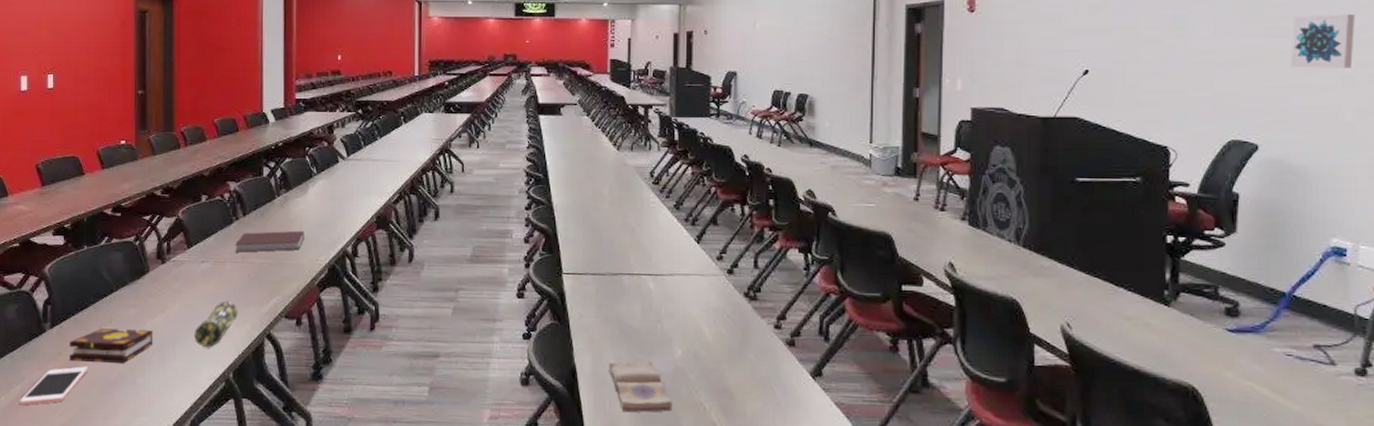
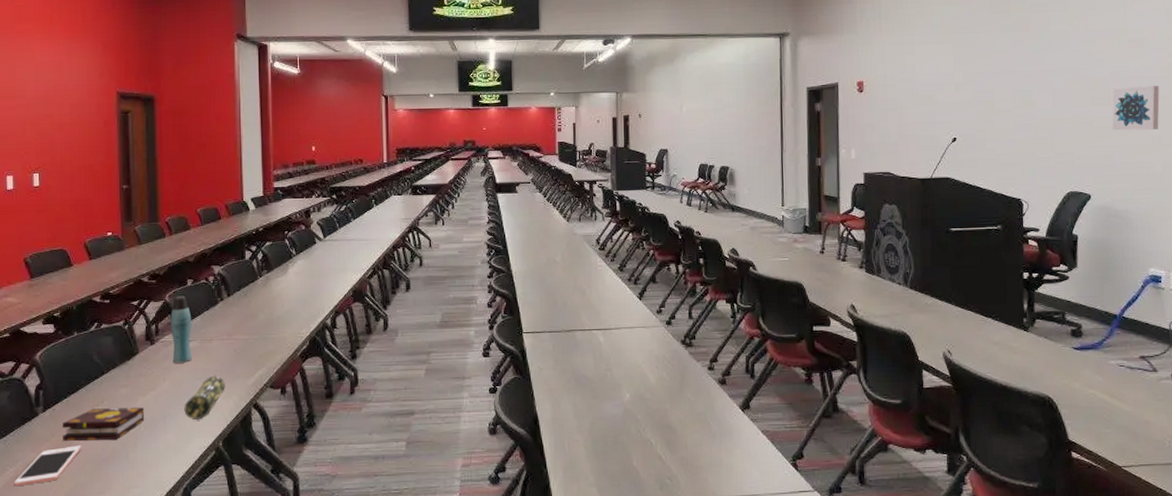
bottle: none [183,212,205,285] -> present [170,295,193,363]
notebook: present [235,230,305,253] -> none [221,307,286,330]
diary: present [609,361,672,413] -> none [567,405,623,452]

